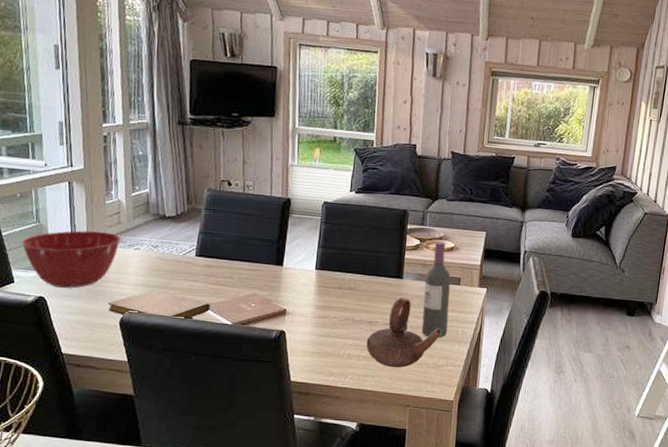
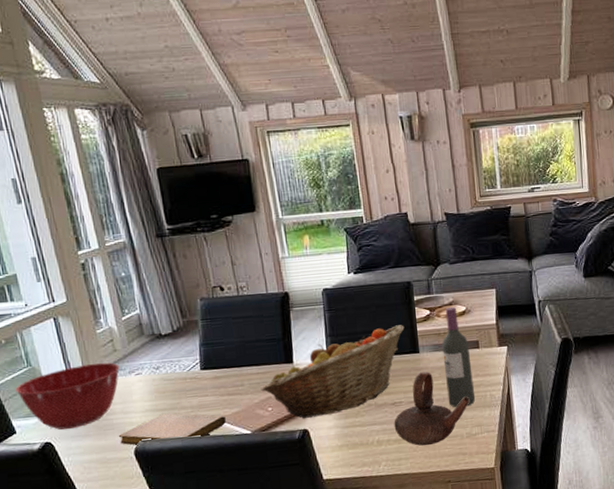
fruit basket: none [249,248,394,322] -> present [262,325,405,419]

